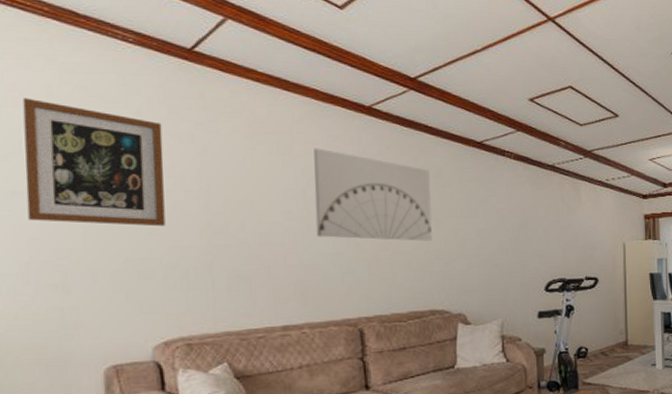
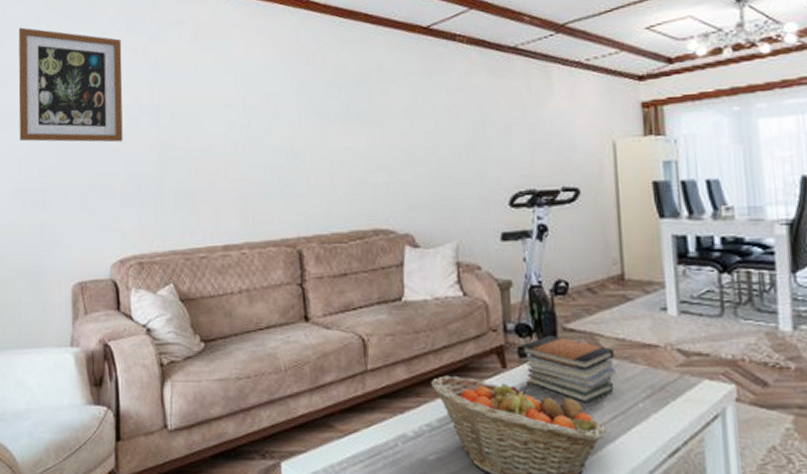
wall art: present [314,148,432,241] -> none [253,50,374,148]

